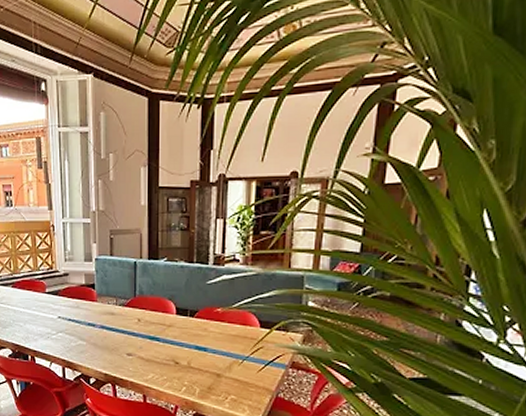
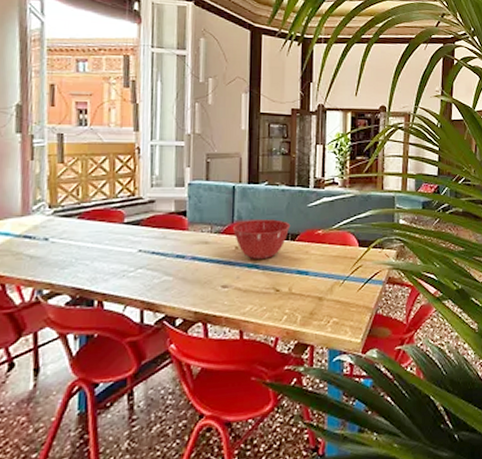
mixing bowl: none [134,295,190,332] -> present [232,219,291,259]

